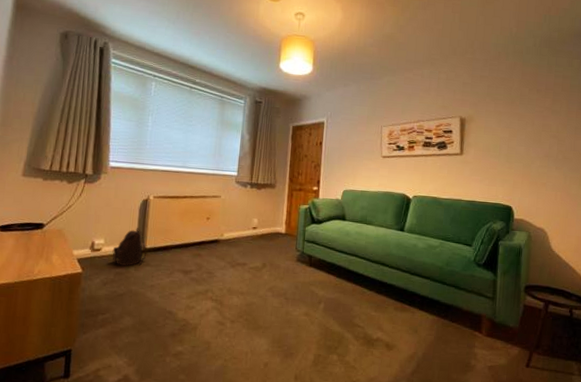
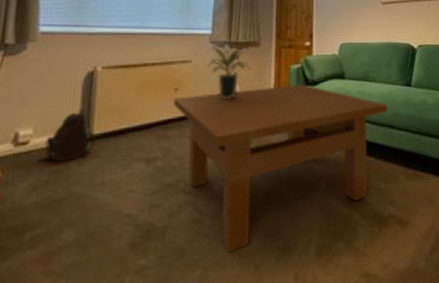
table: none [206,222,383,351] -> present [174,84,389,253]
potted plant: none [232,185,269,230] -> present [206,46,252,100]

